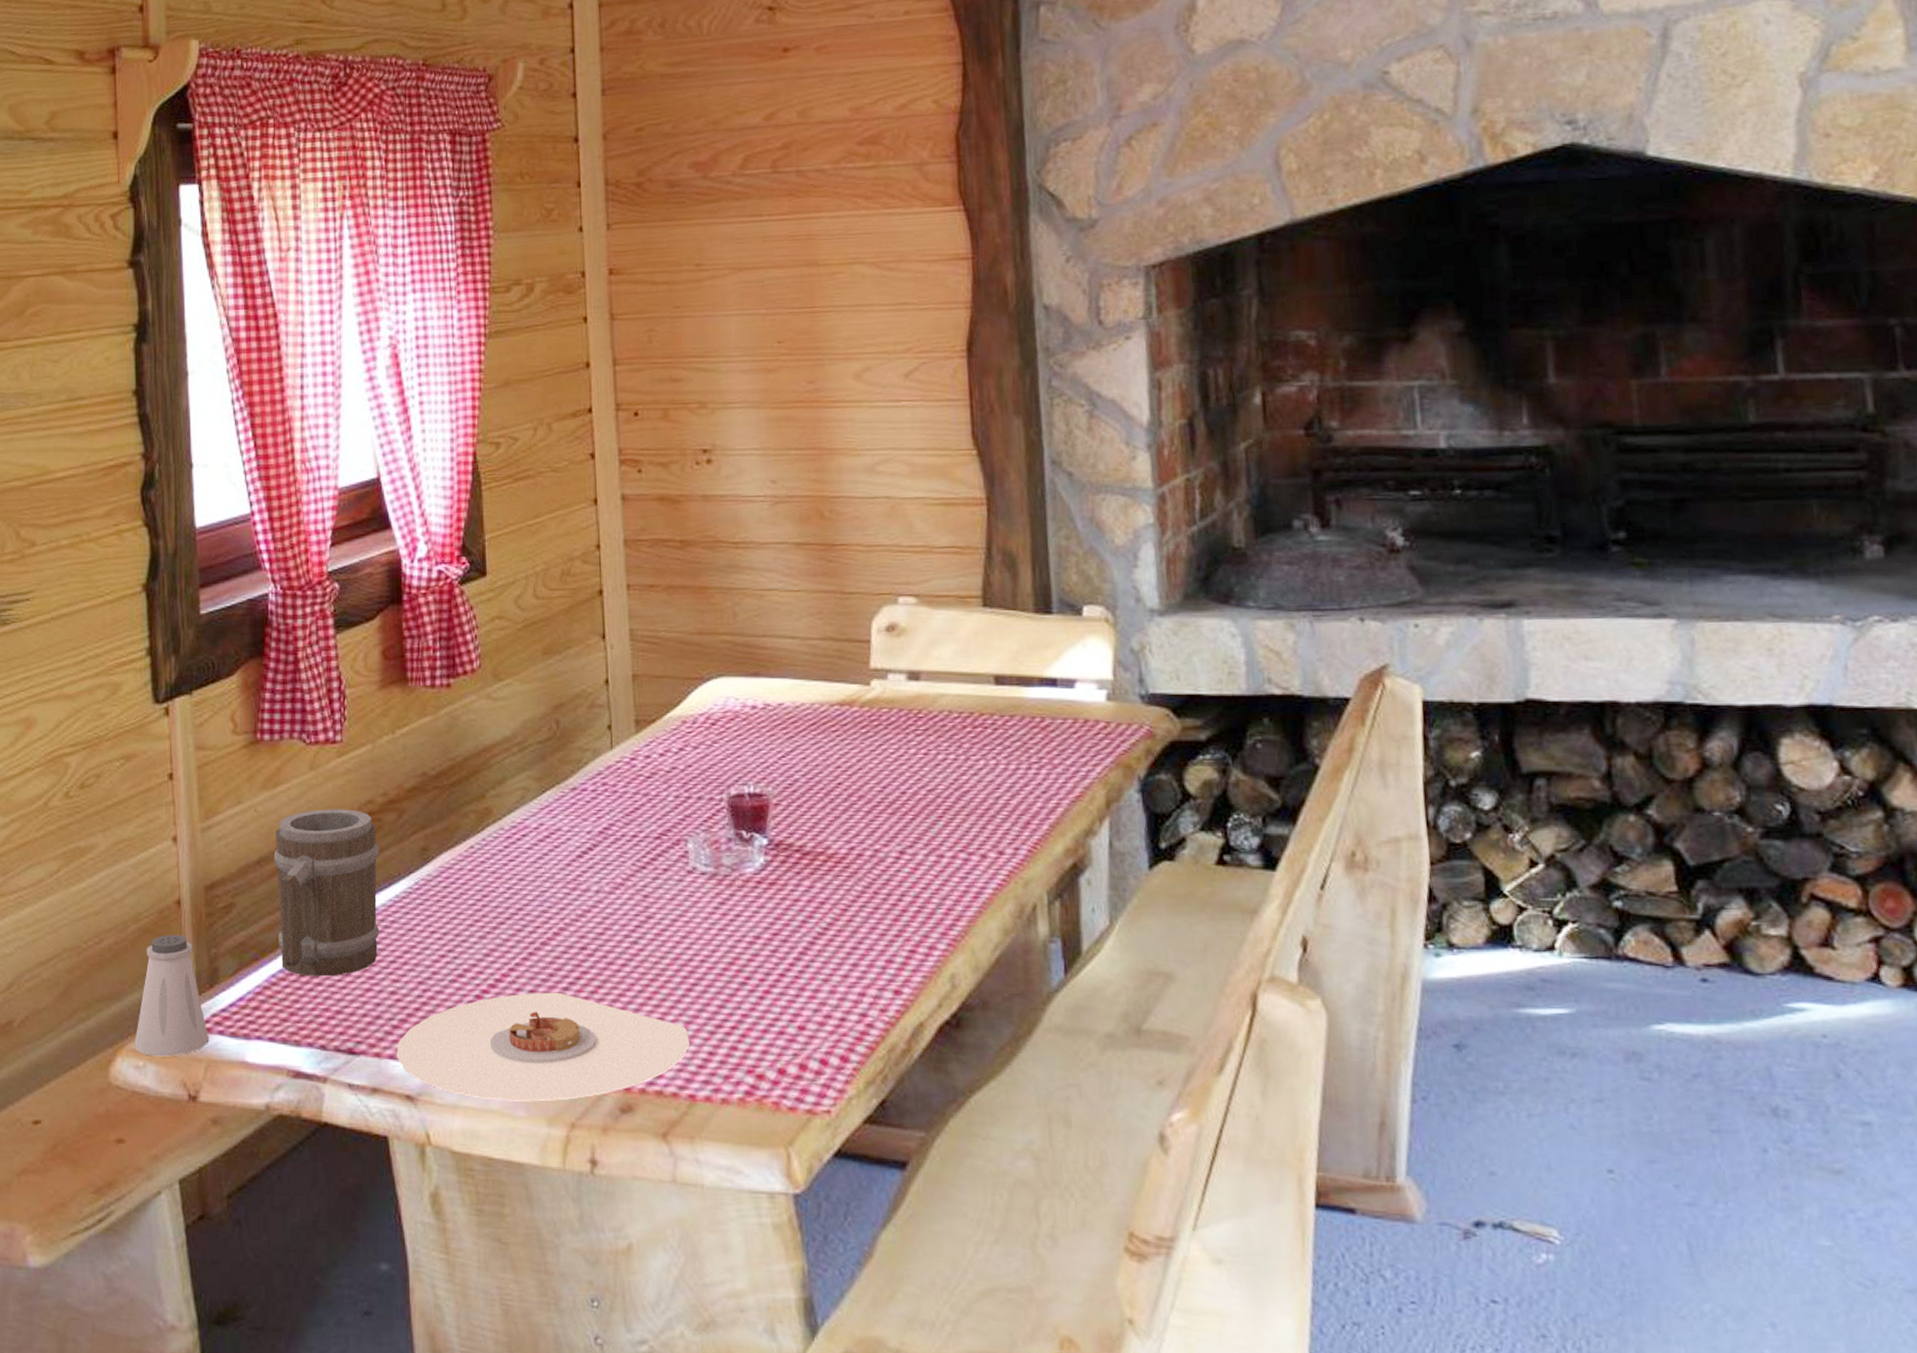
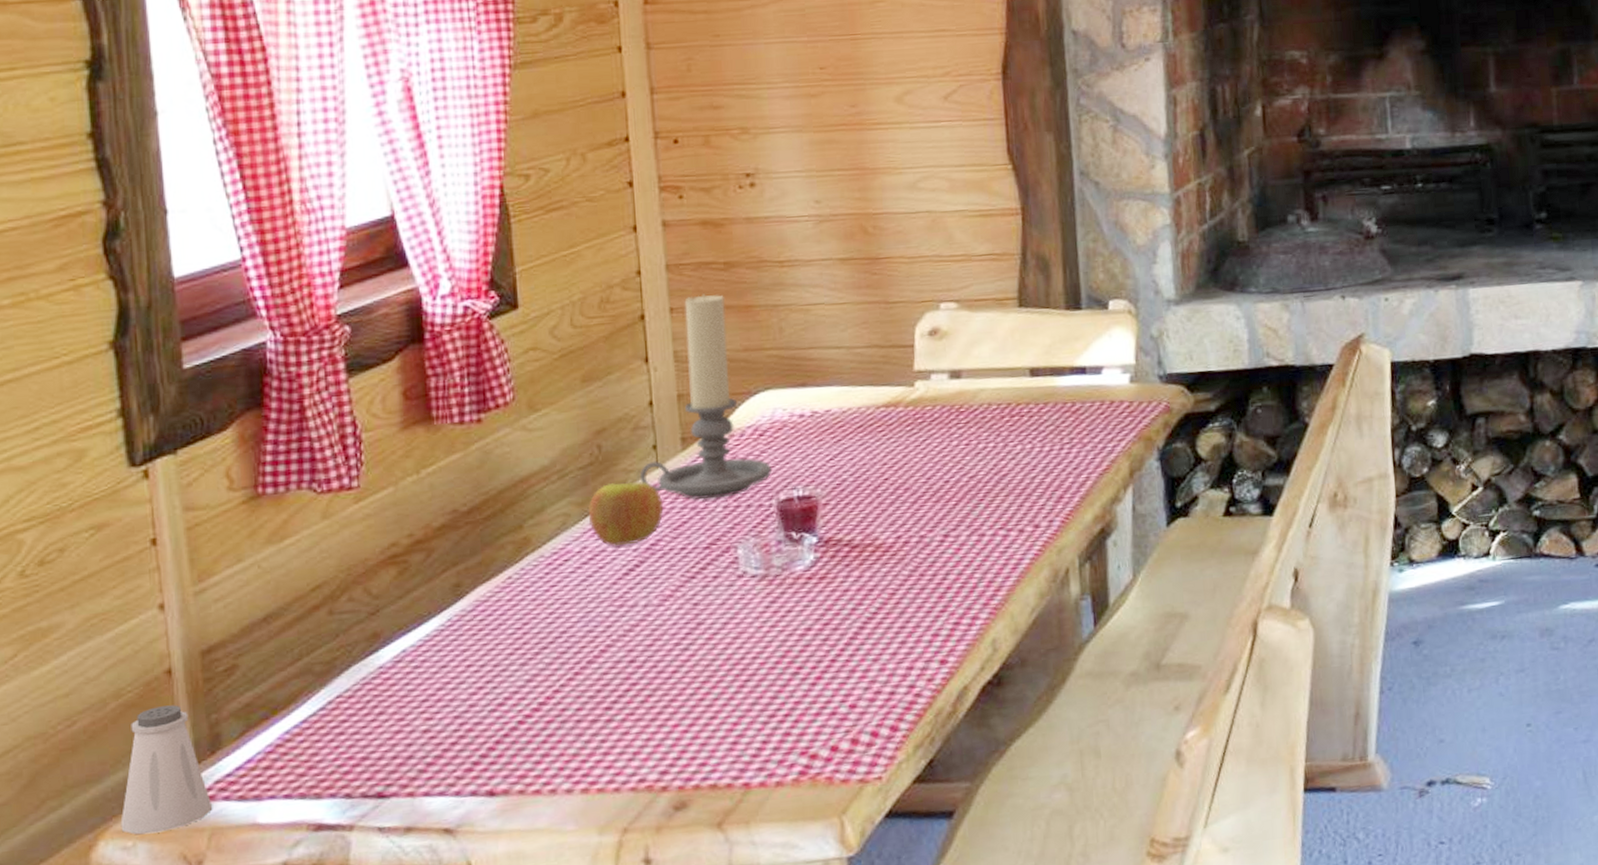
barrel: present [273,809,380,977] -> none [283,554,409,728]
plate: present [397,992,690,1102] -> none [432,706,744,820]
apple: none [545,761,617,826] -> present [588,482,664,547]
candle holder: none [594,571,723,787] -> present [639,293,771,500]

